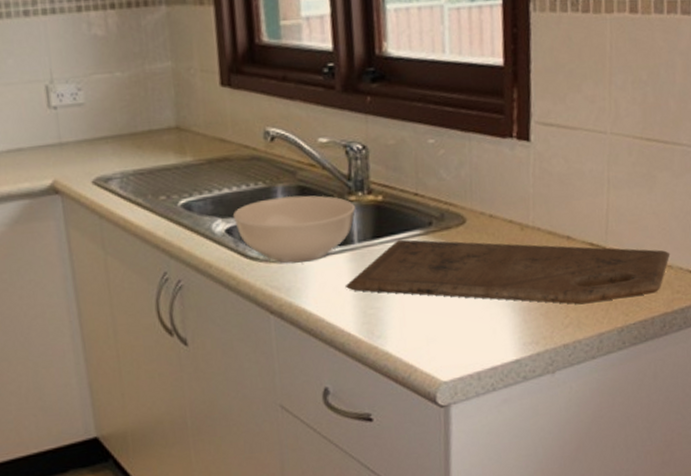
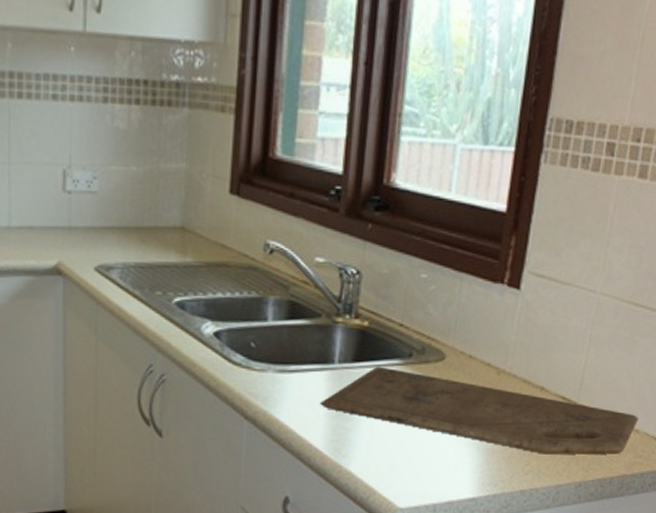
bowl: present [232,195,355,264] -> none [222,308,341,375]

